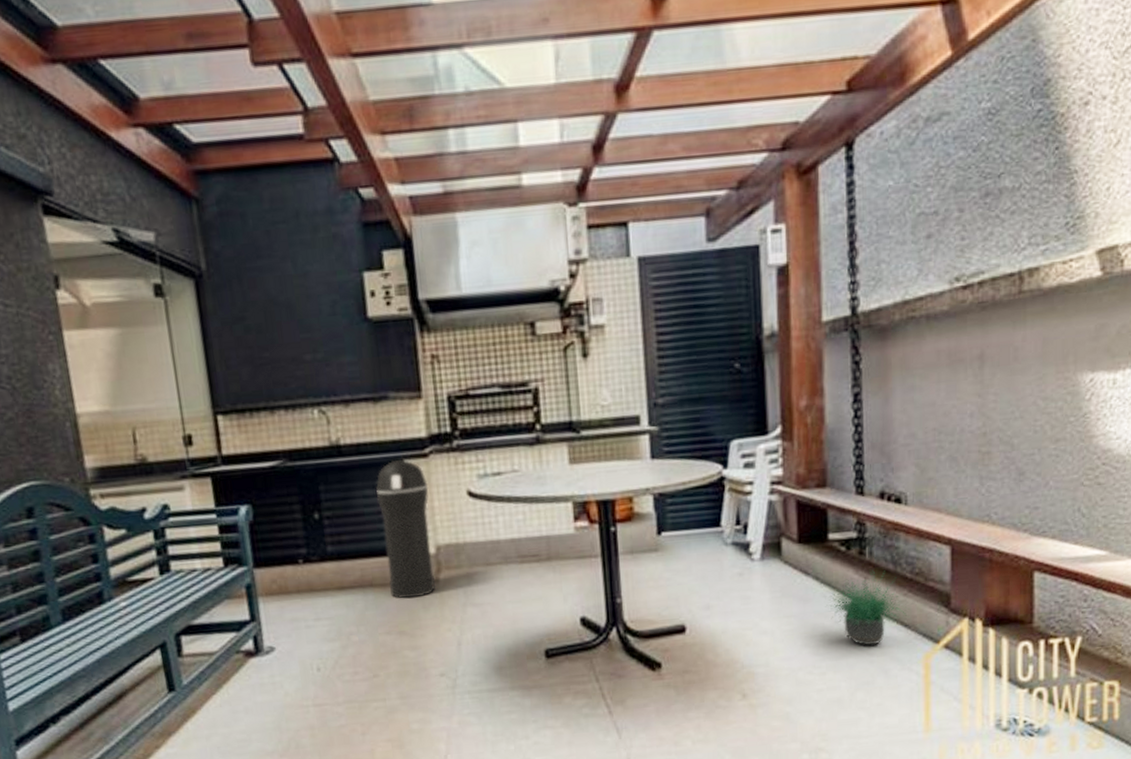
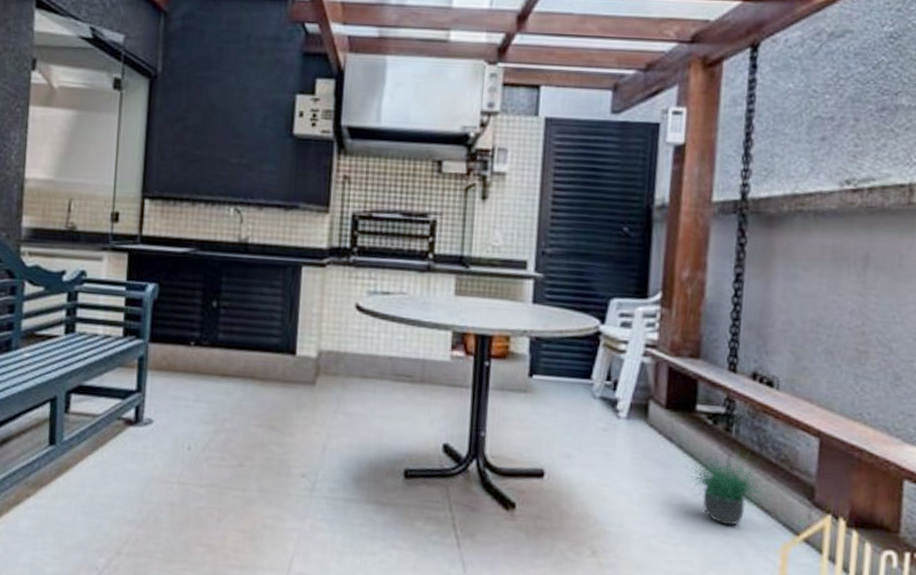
trash can: present [376,459,435,599] -> none [269,264,321,397]

